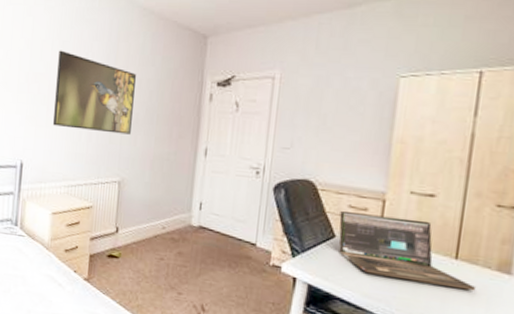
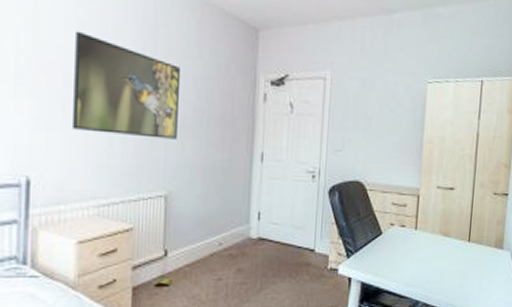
laptop: present [338,211,477,291] -> none [385,209,482,267]

